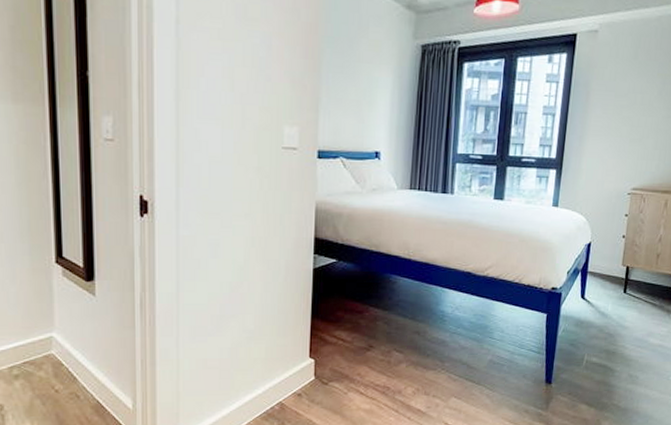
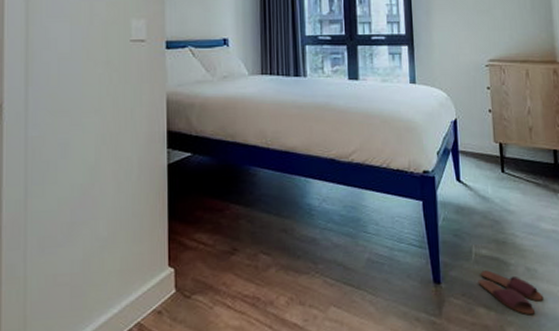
slippers: none [584,375,639,413] -> present [478,270,544,315]

